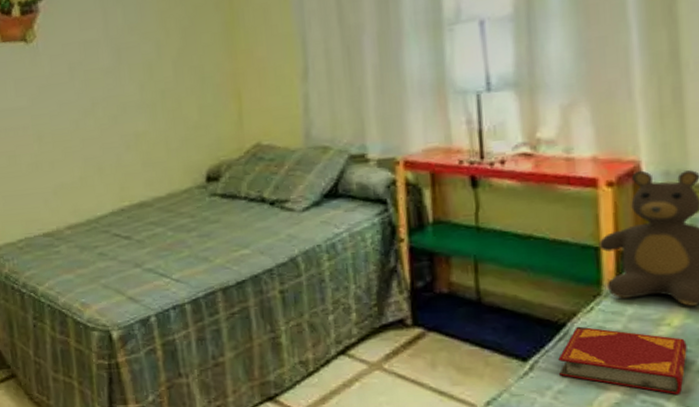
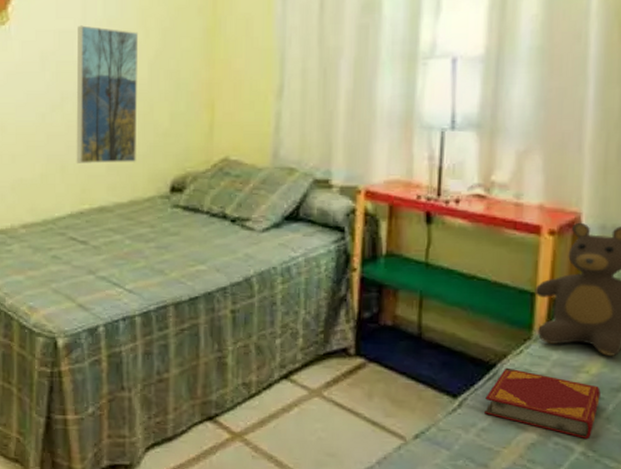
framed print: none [101,33,170,164] -> present [76,25,139,163]

